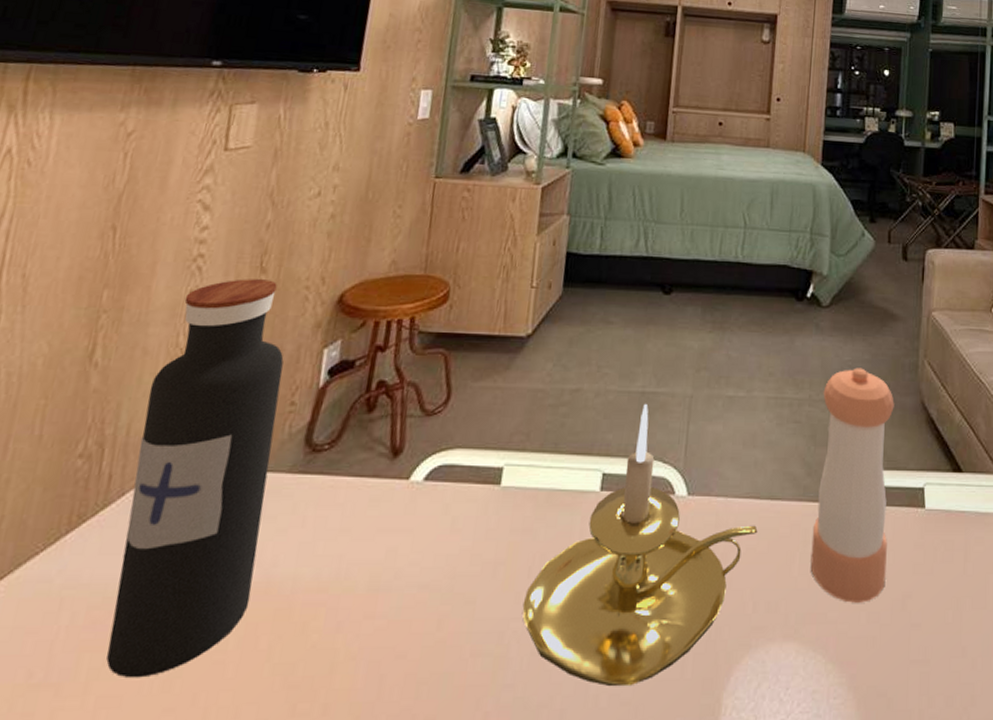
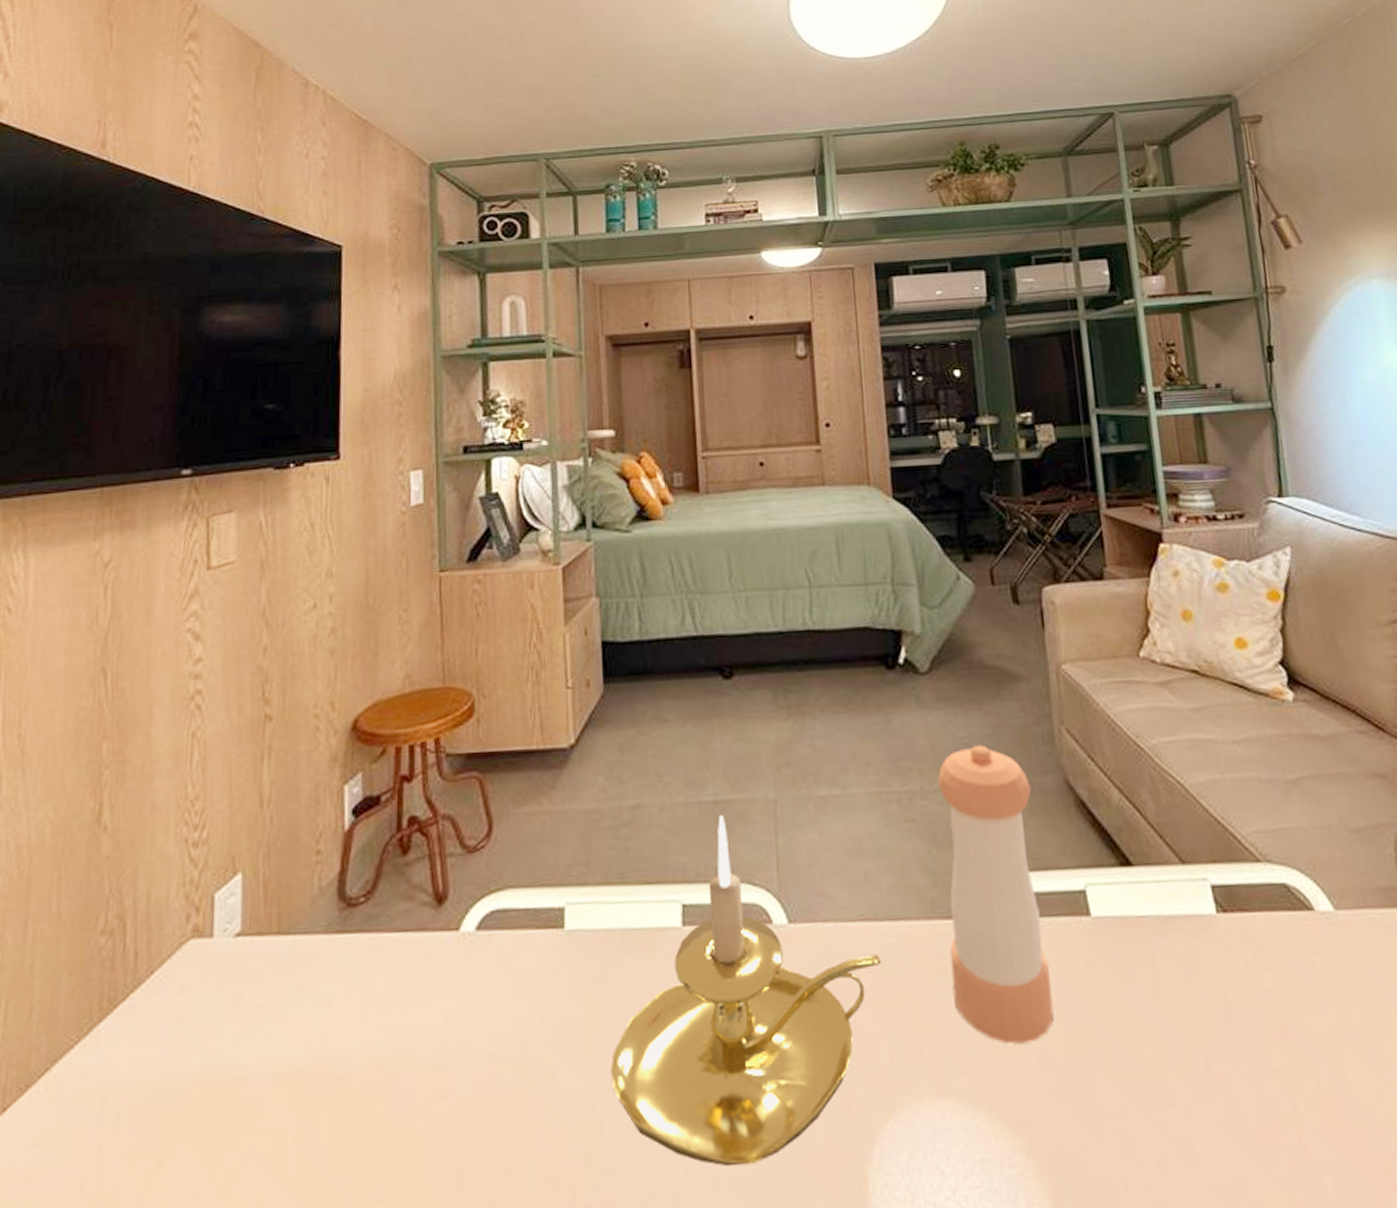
water bottle: present [106,279,284,679] -> none [158,711,303,1185]

